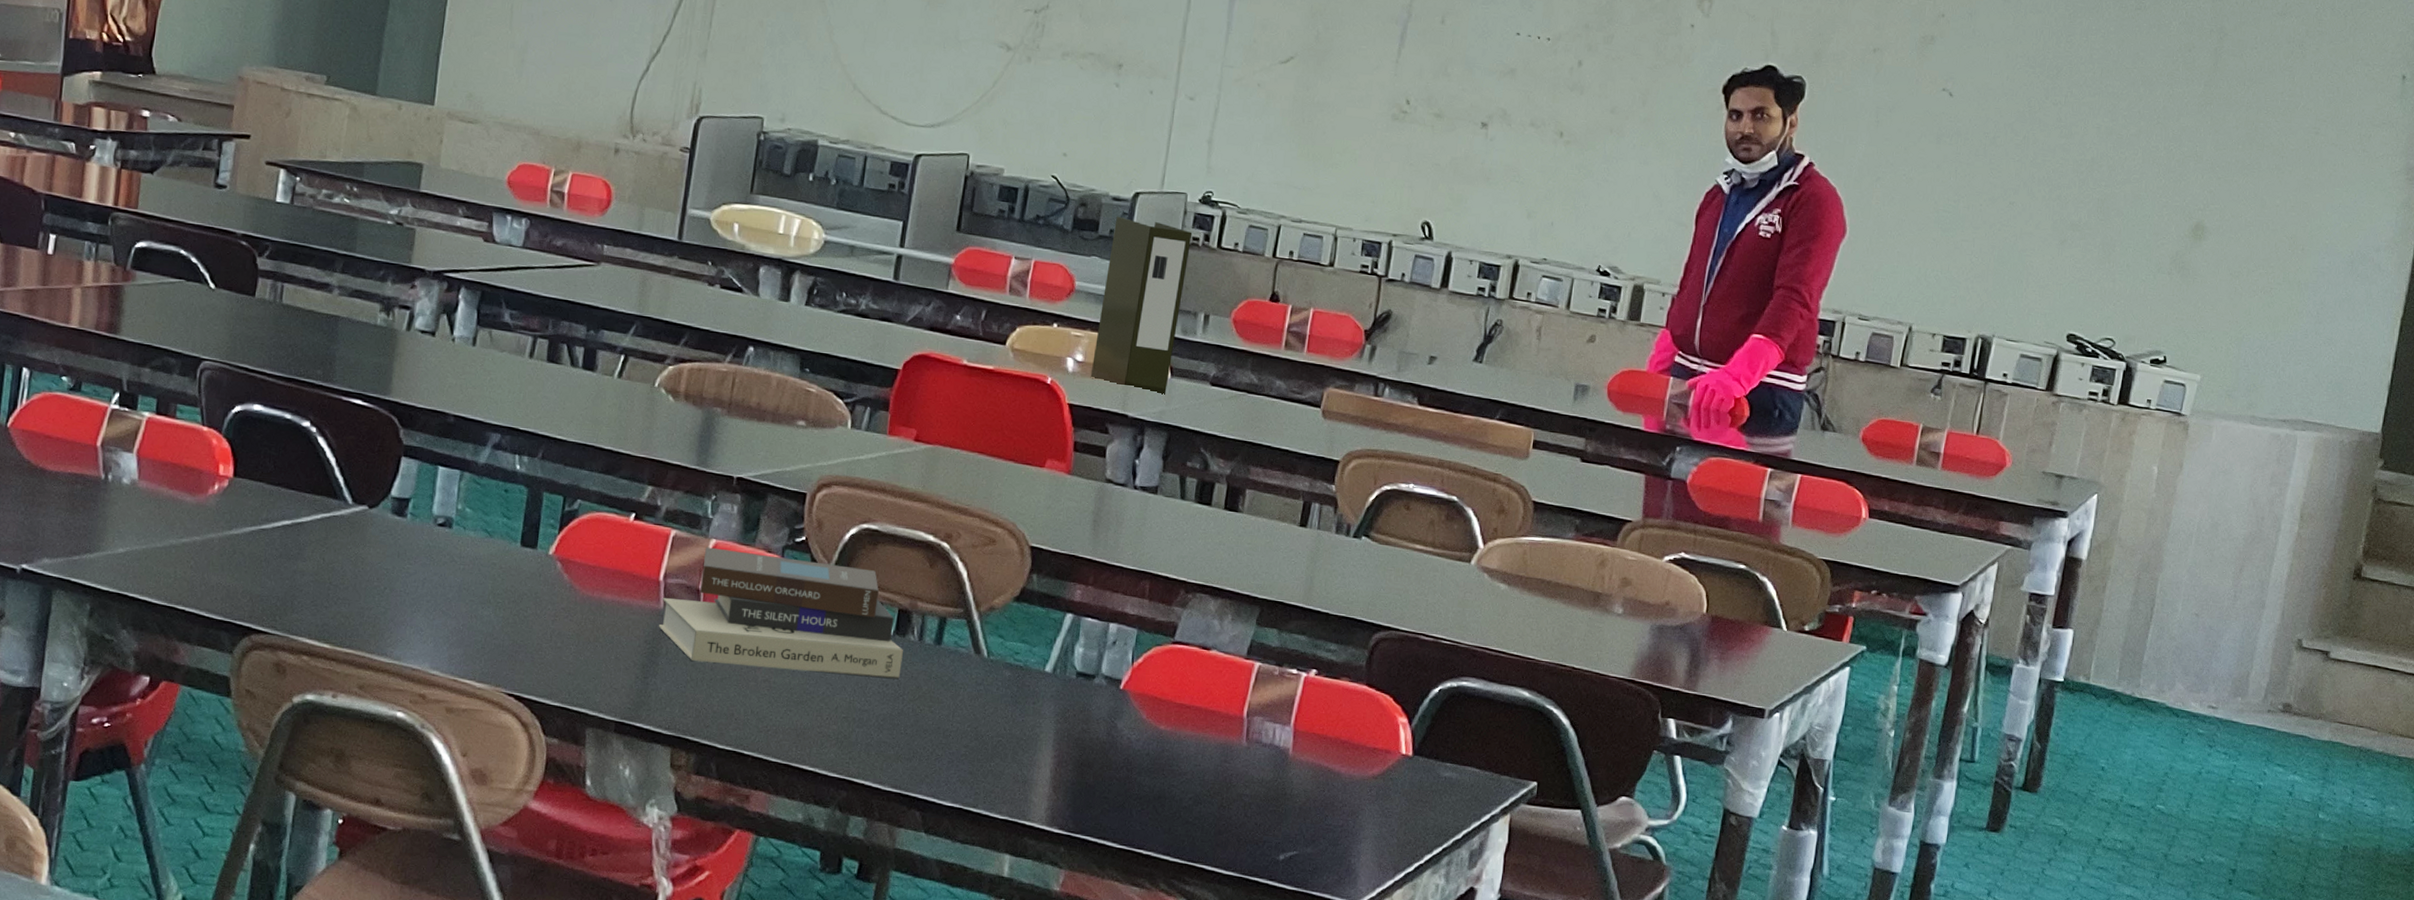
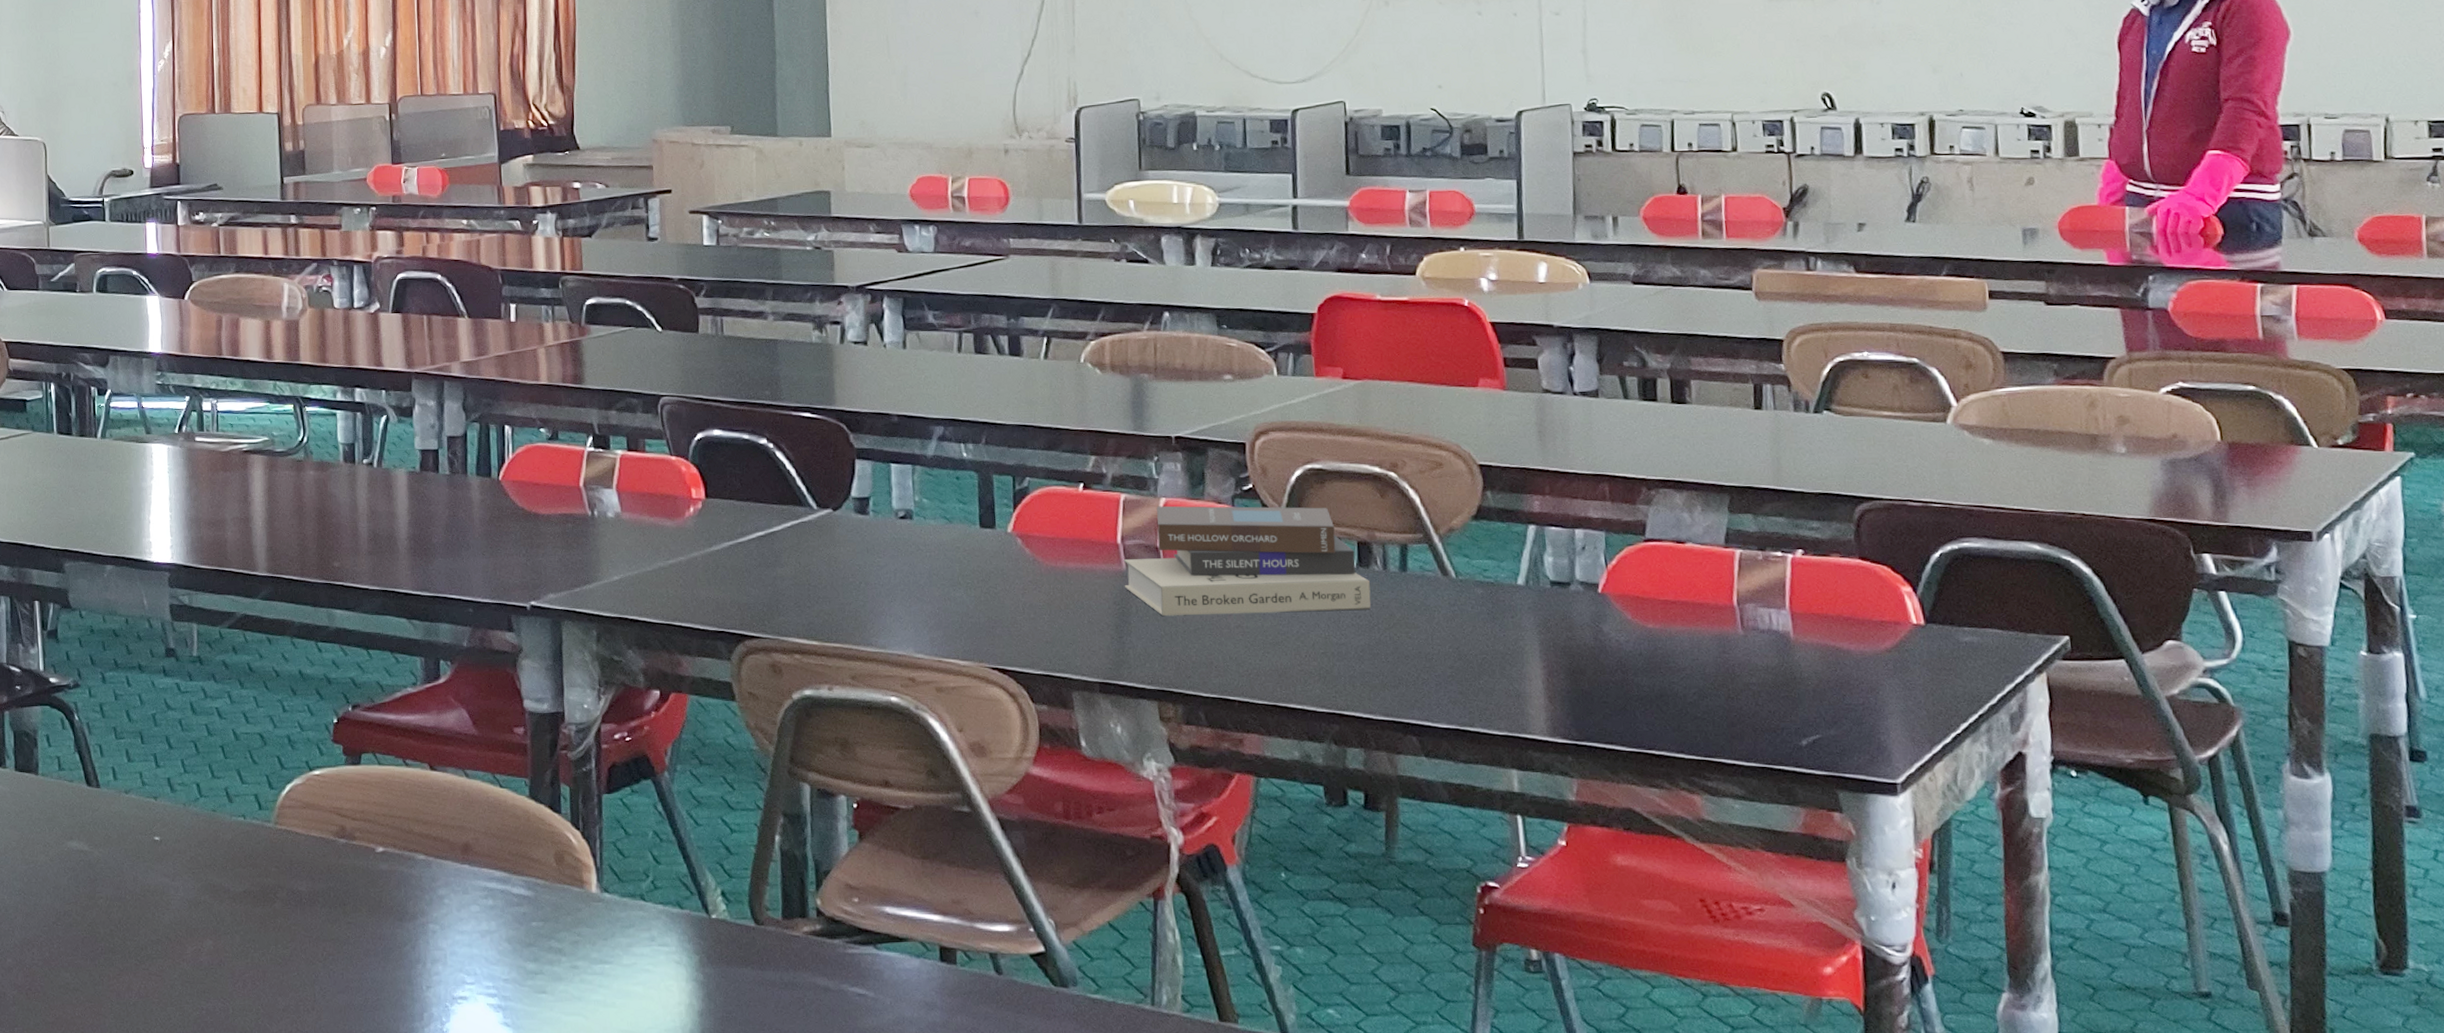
binder: present [1090,216,1193,395] -> none [1503,135,1589,300]

